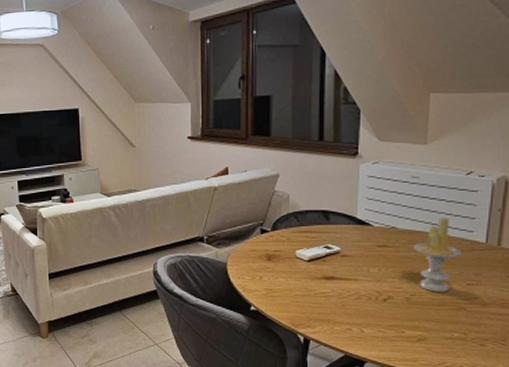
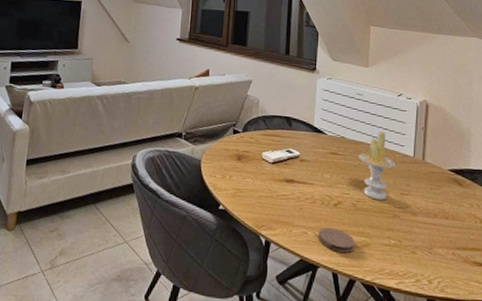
coaster: none [365,323,409,347] -> present [318,227,355,253]

